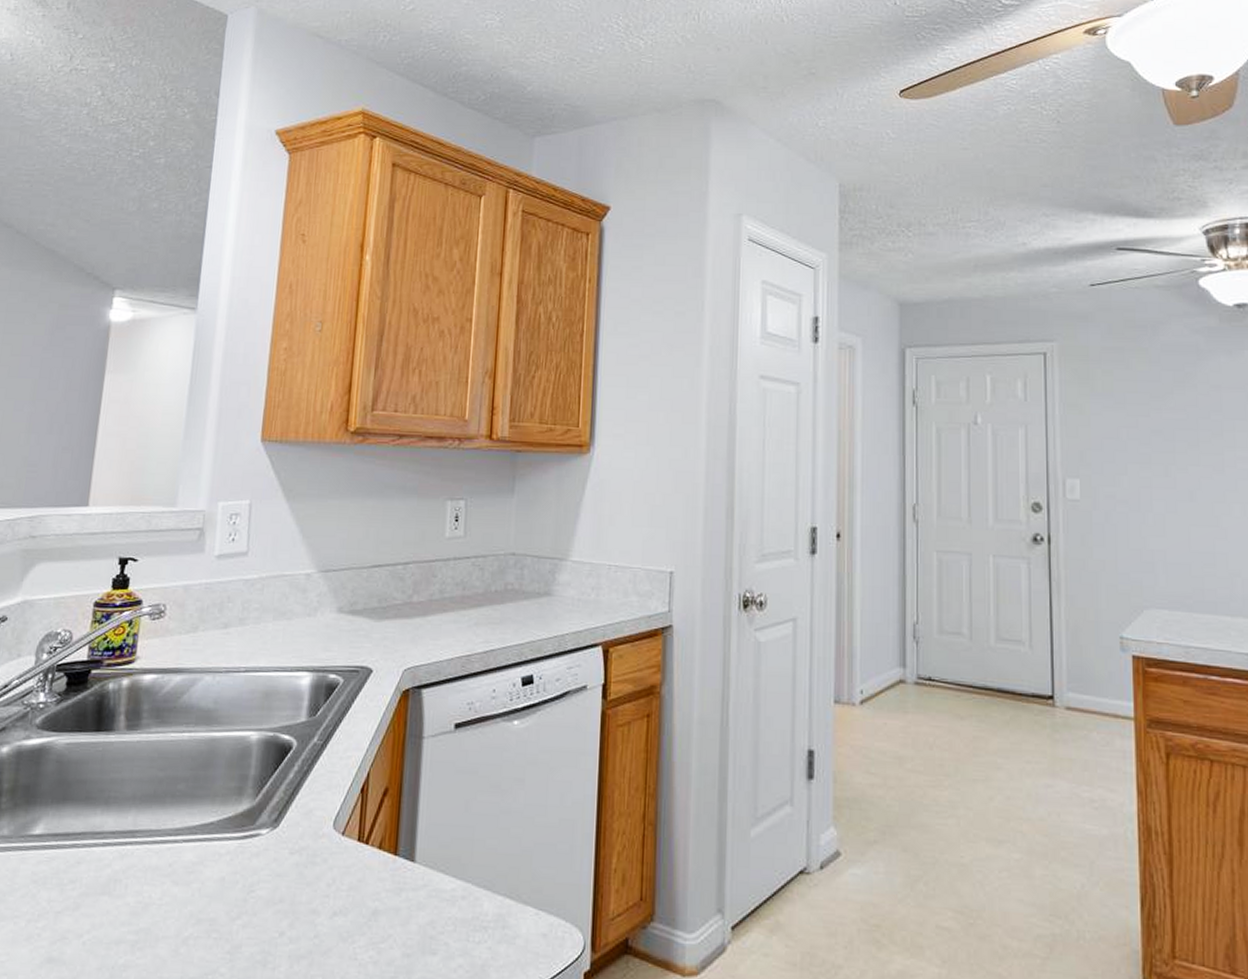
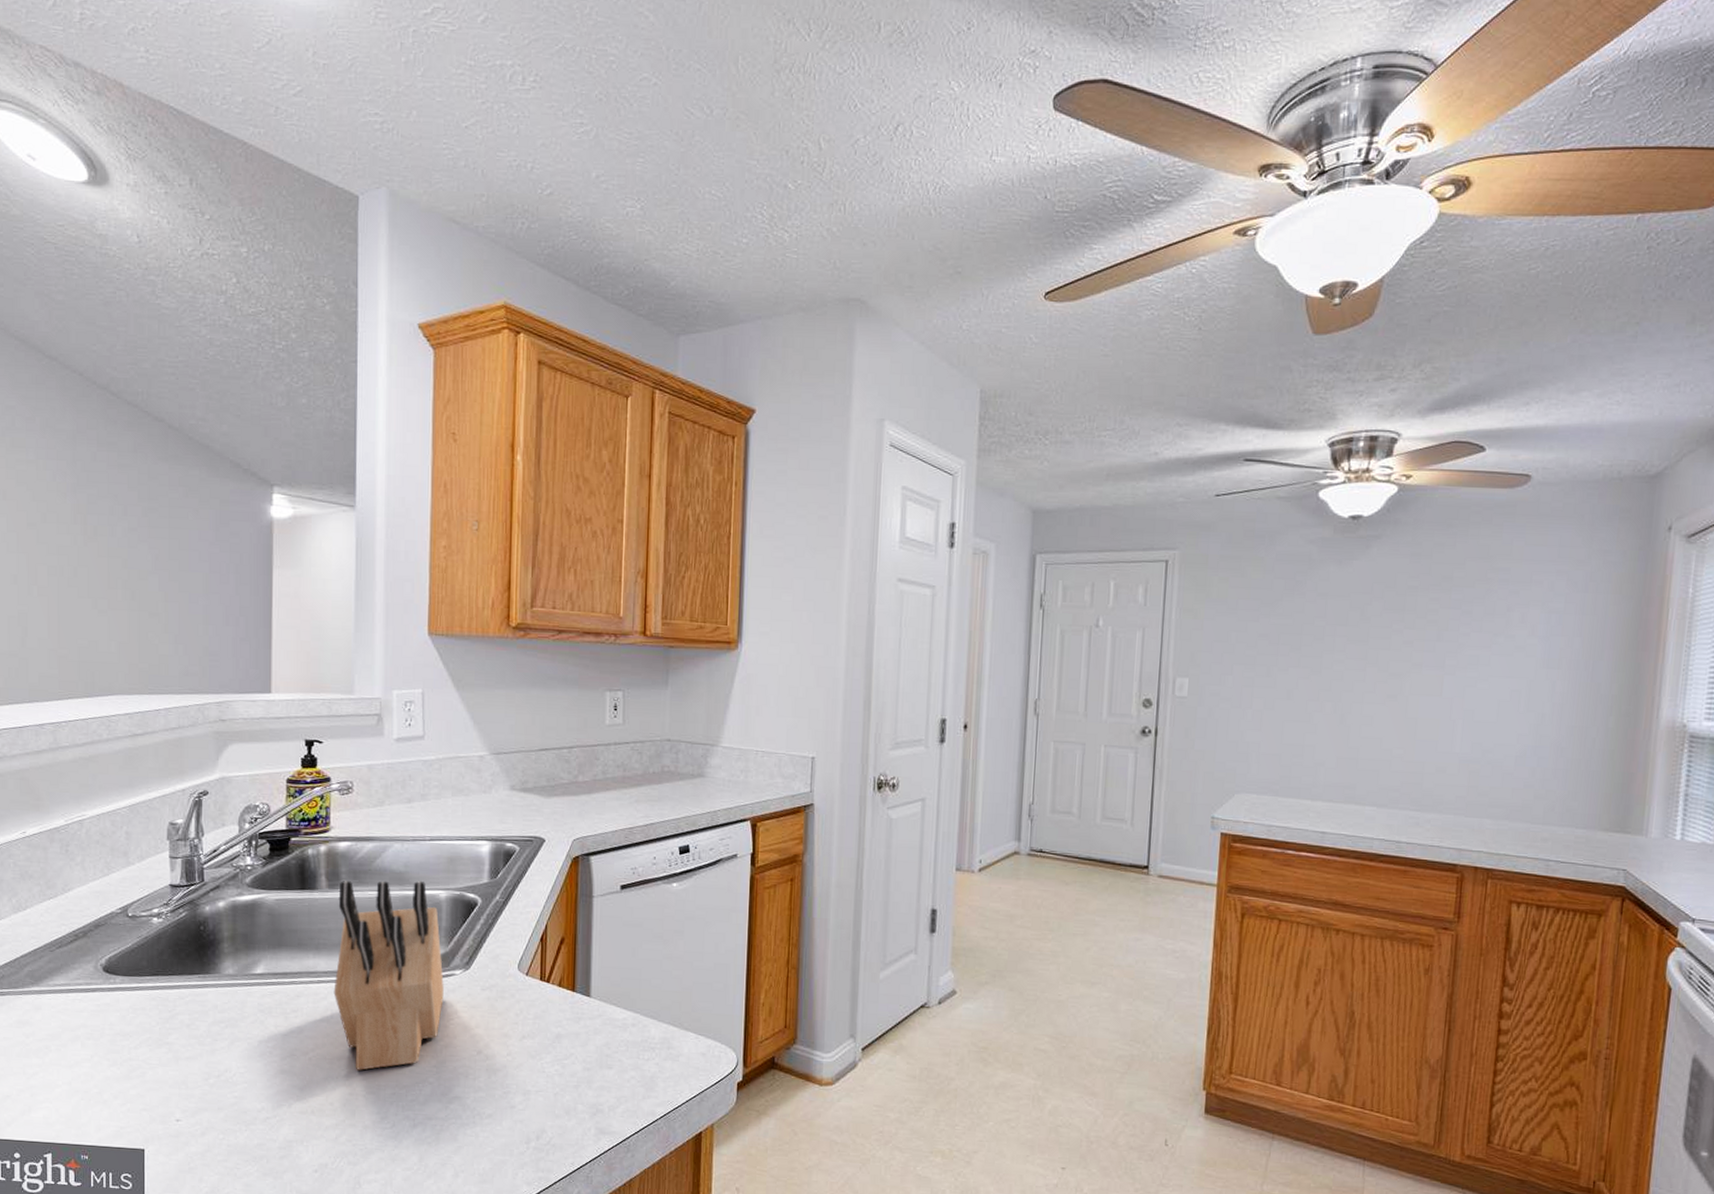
knife block: none [119,719,248,958] -> present [333,880,444,1071]

